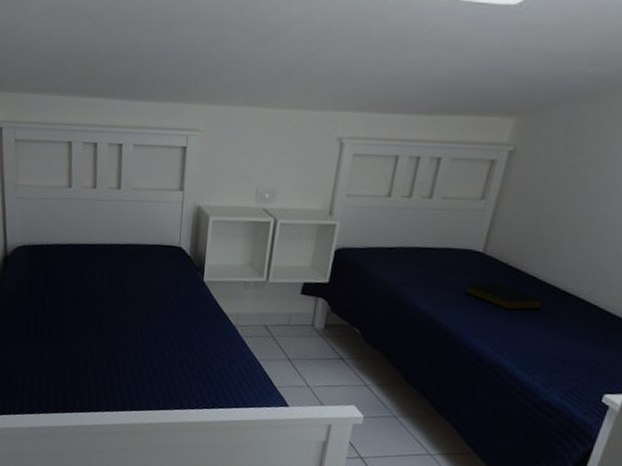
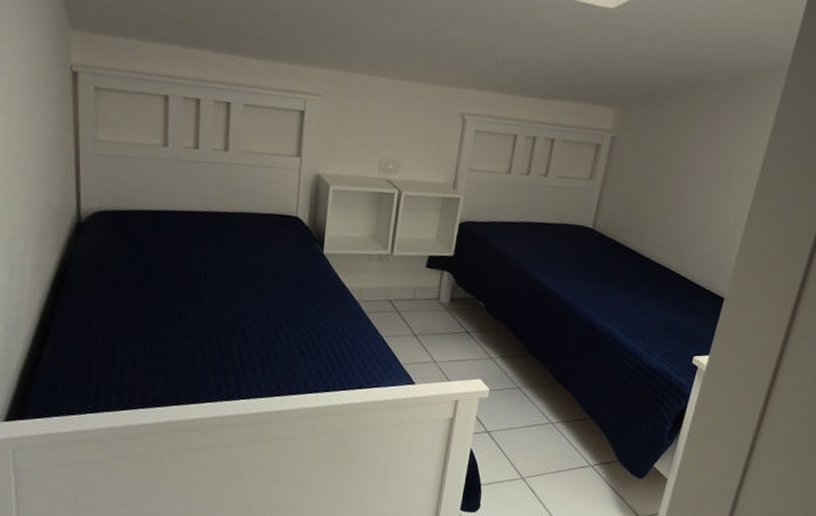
hardback book: present [464,282,544,311] -> none [577,256,644,282]

